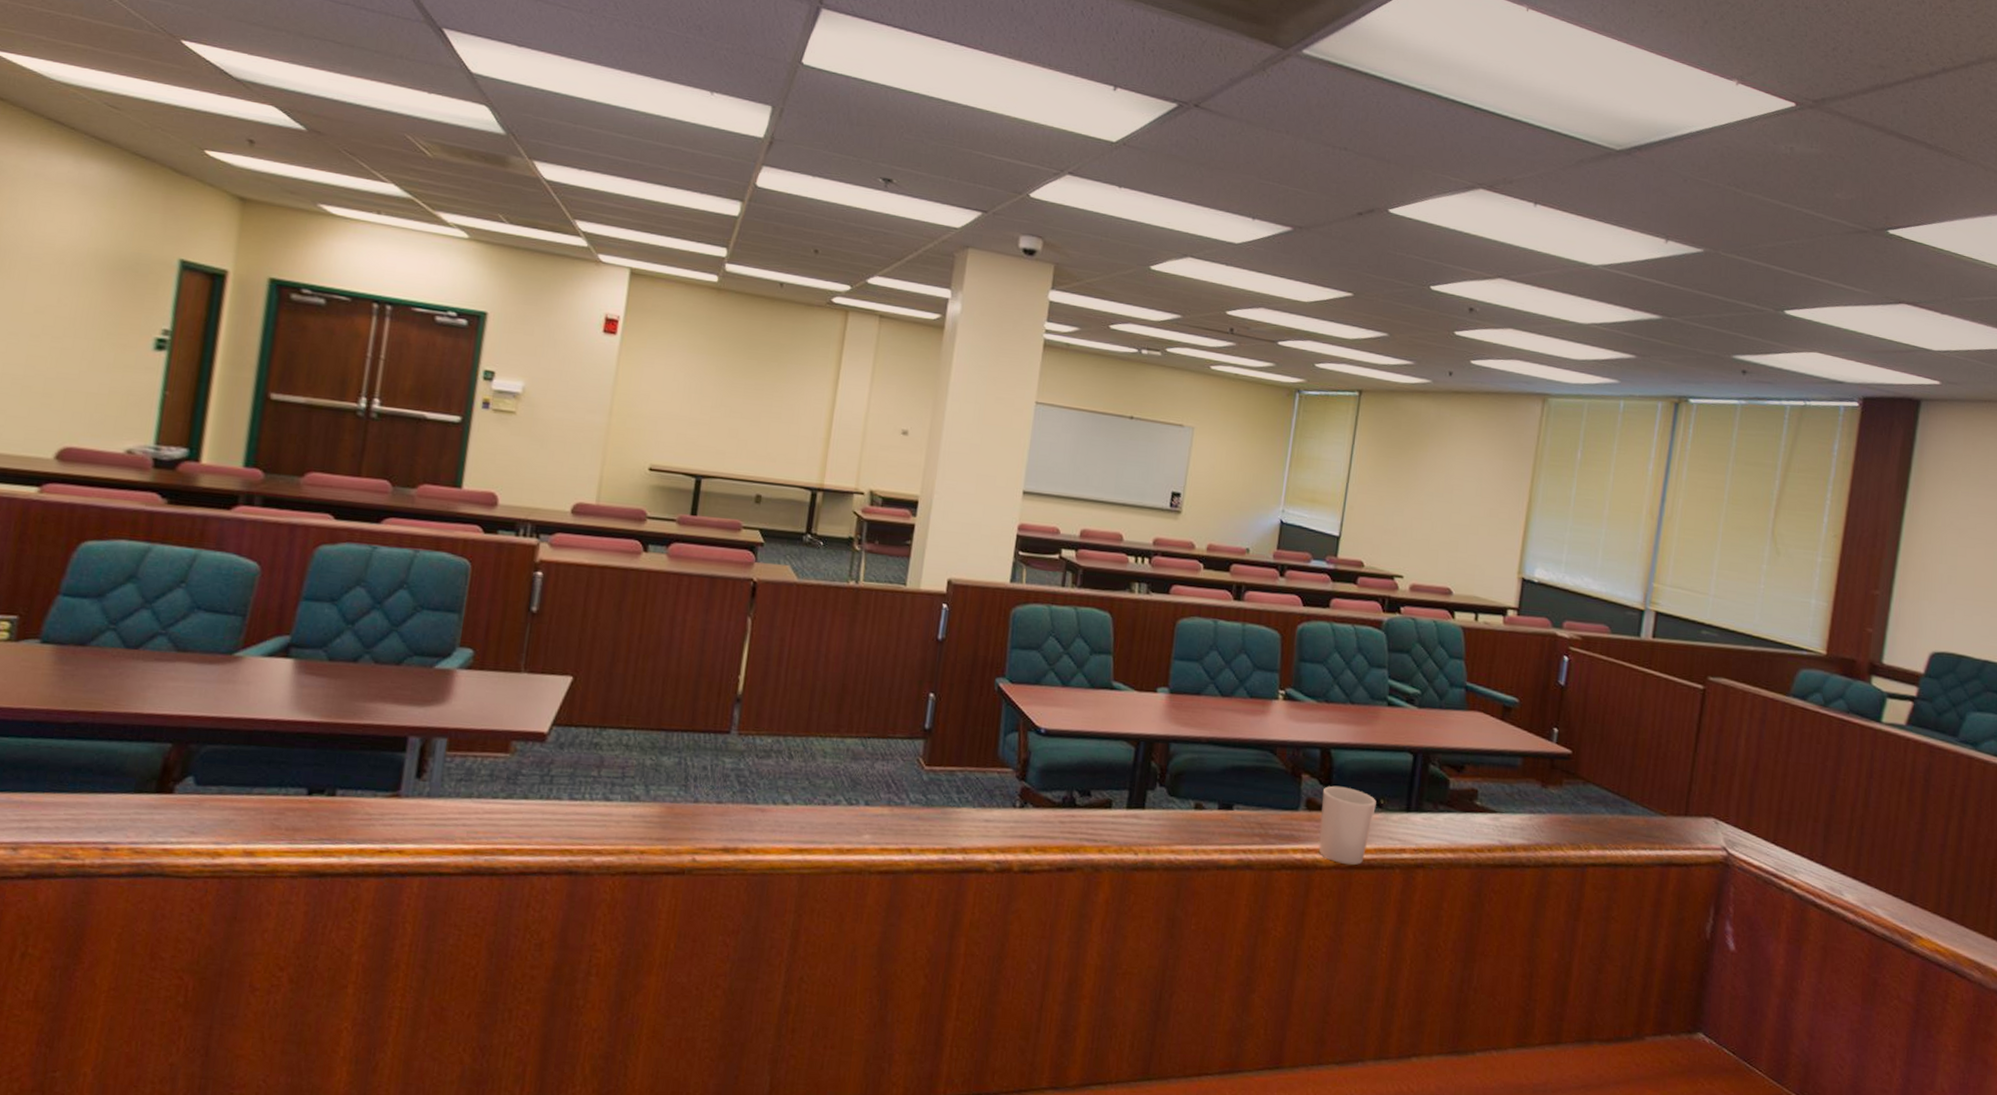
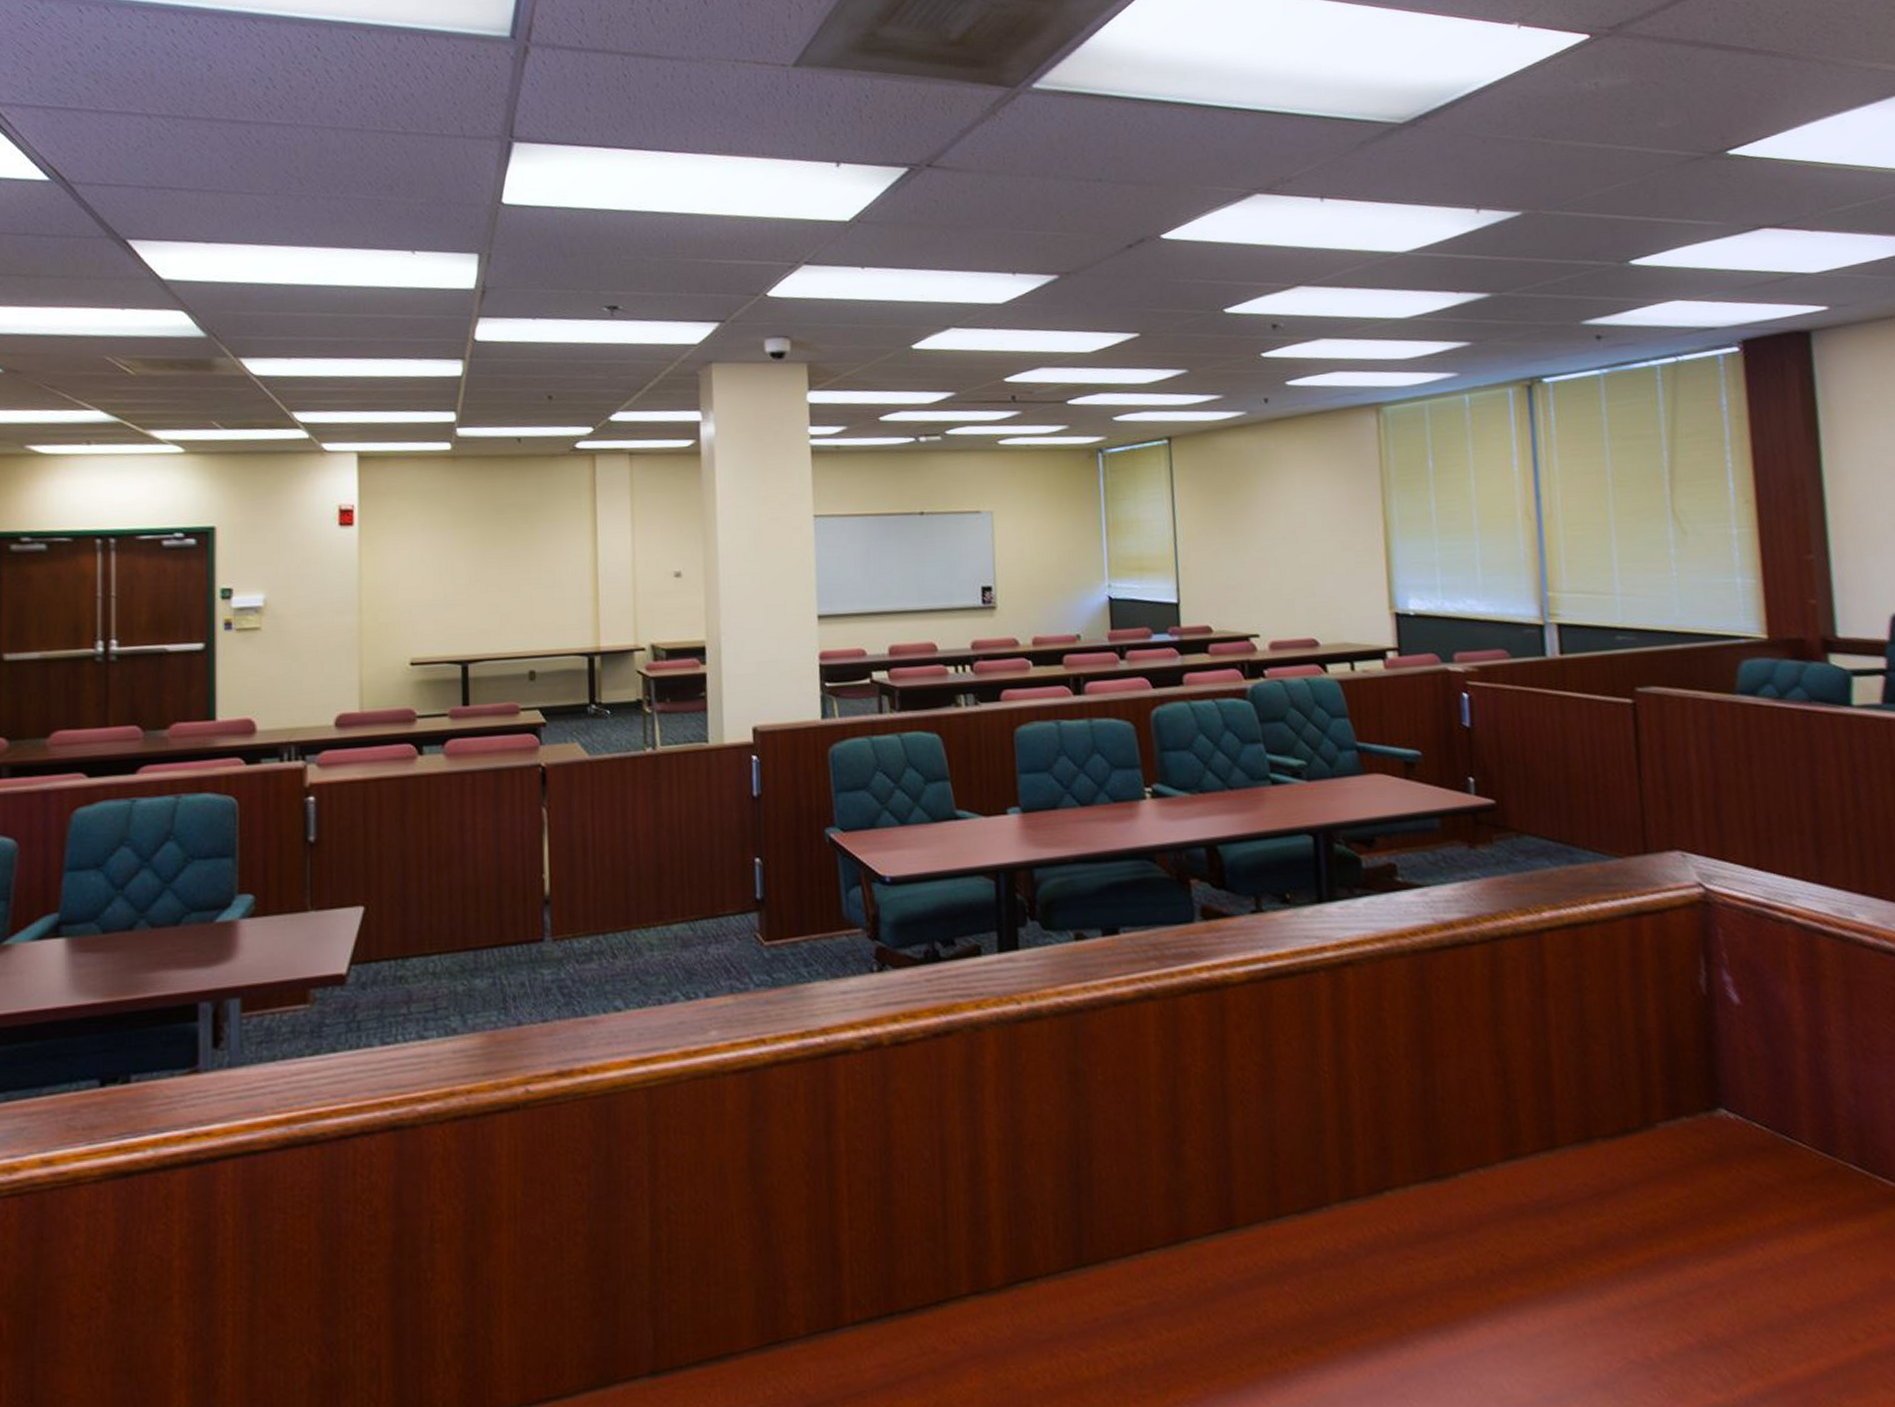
mug: present [1318,785,1376,866] -> none [1217,886,1283,977]

